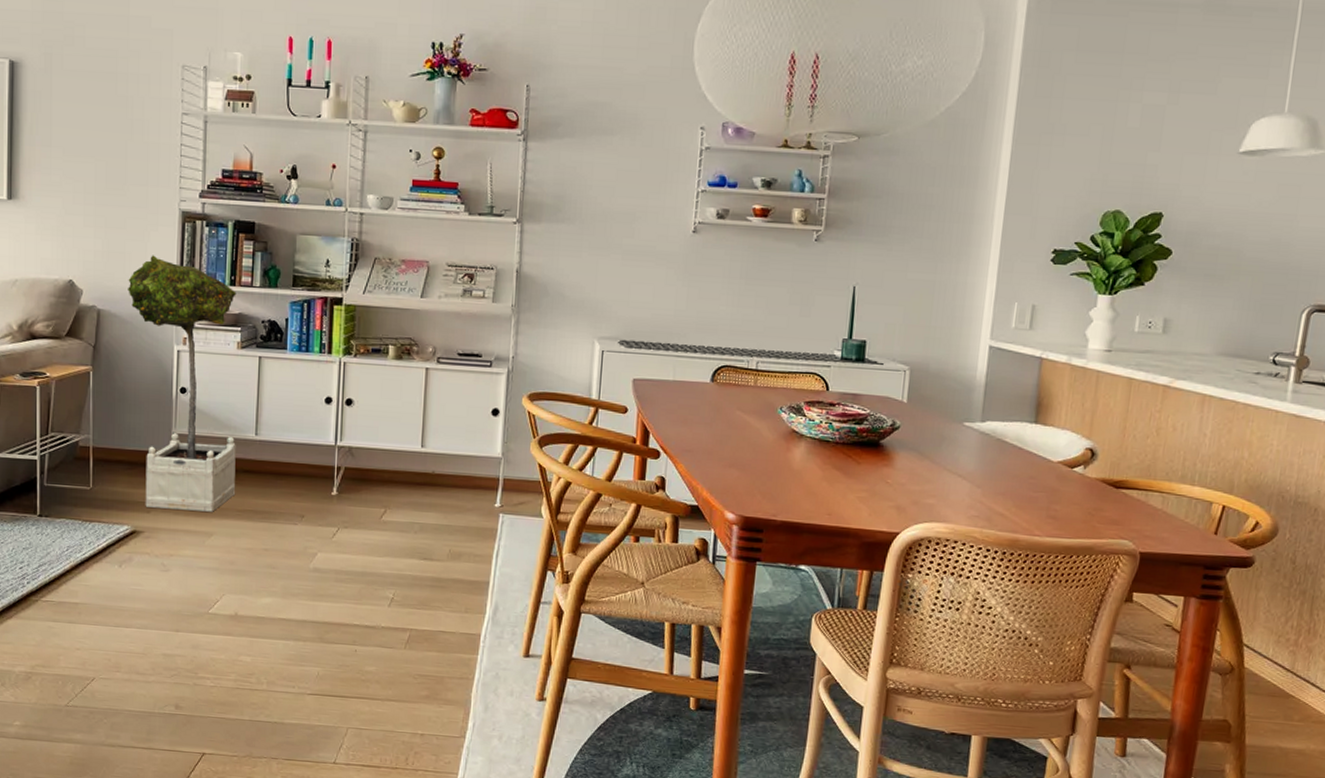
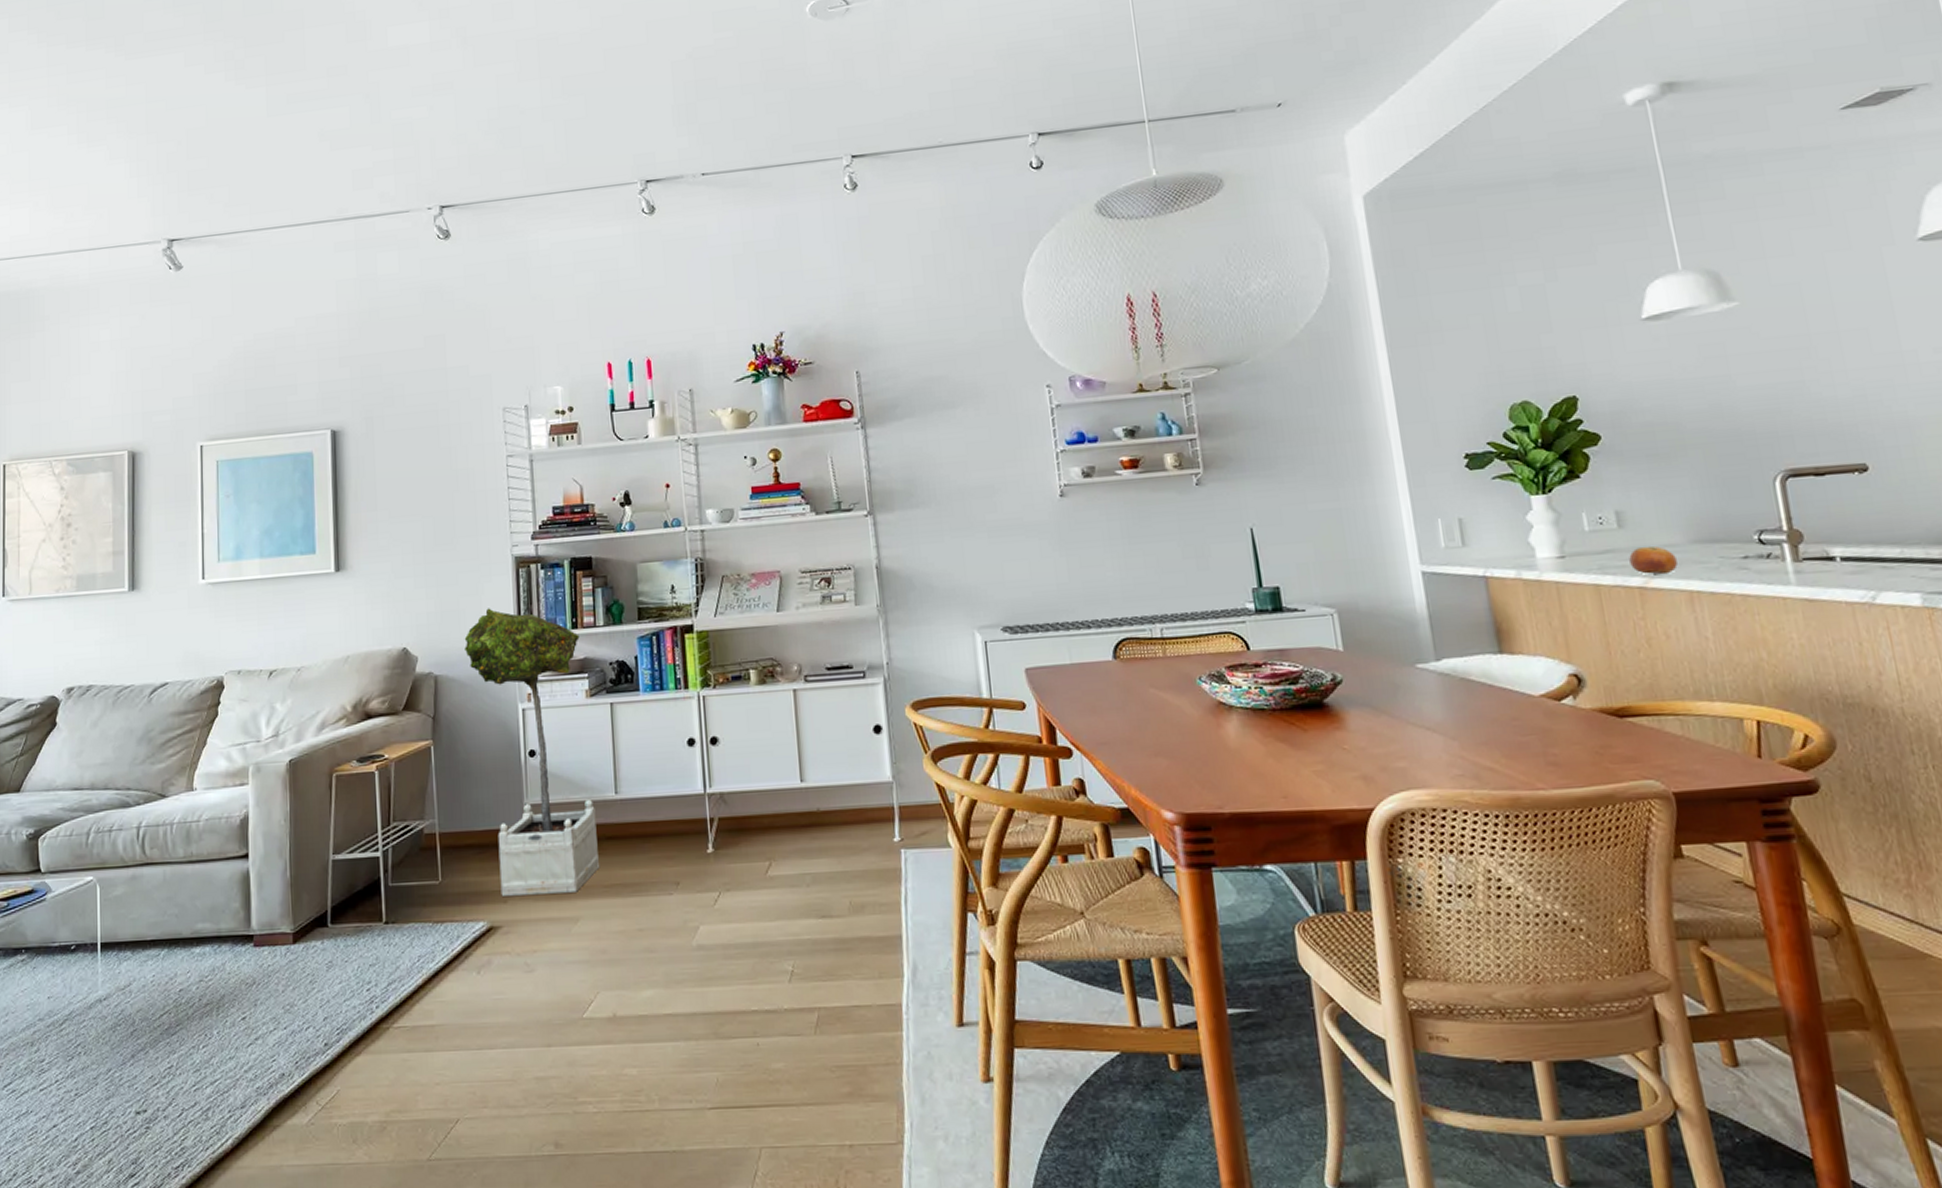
fruit: none [1163,352,1202,378] -> present [1629,546,1678,575]

